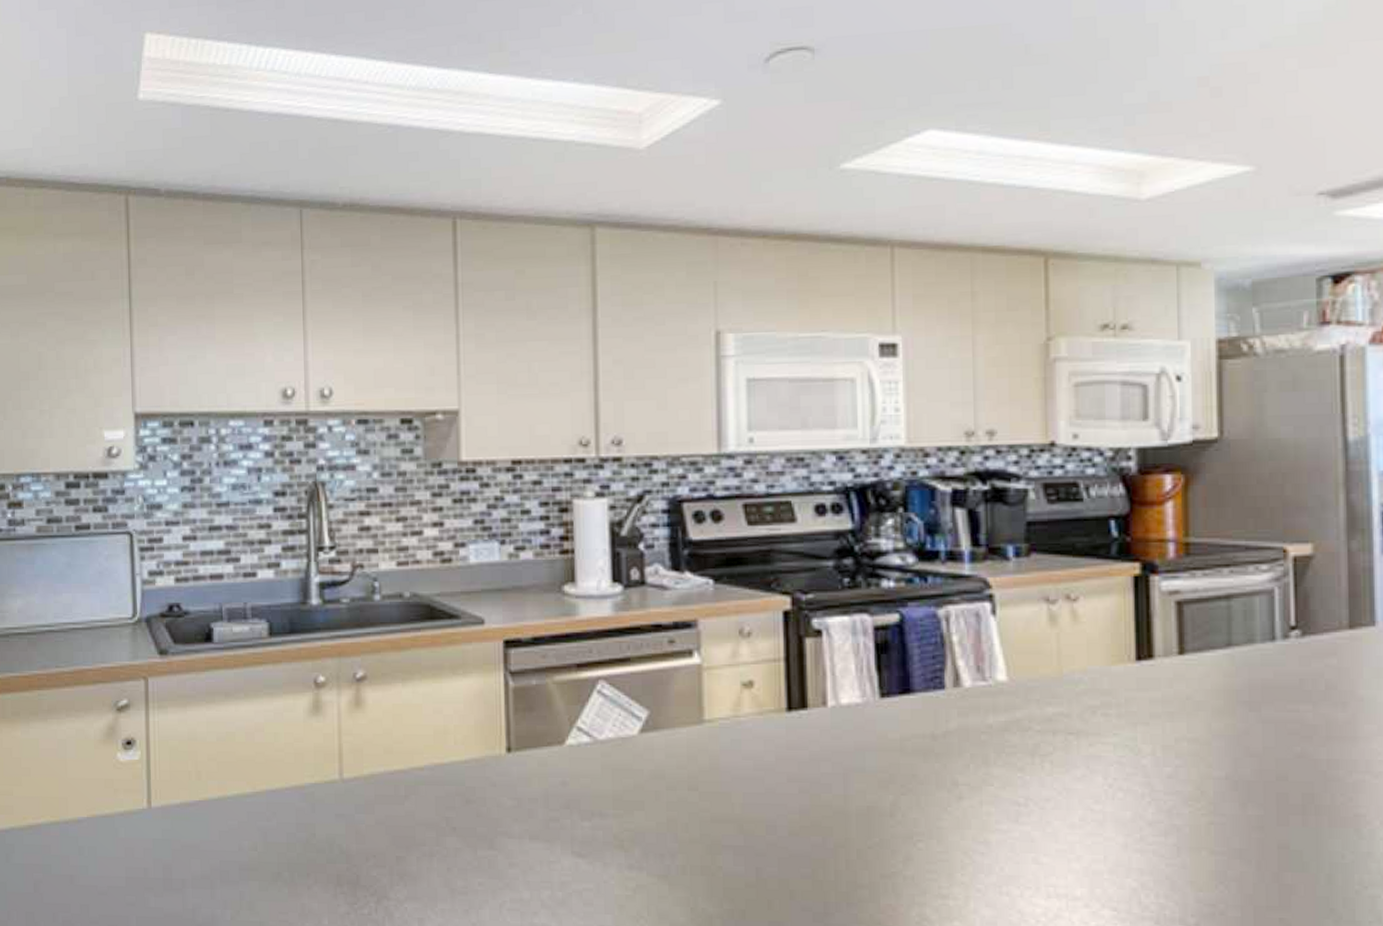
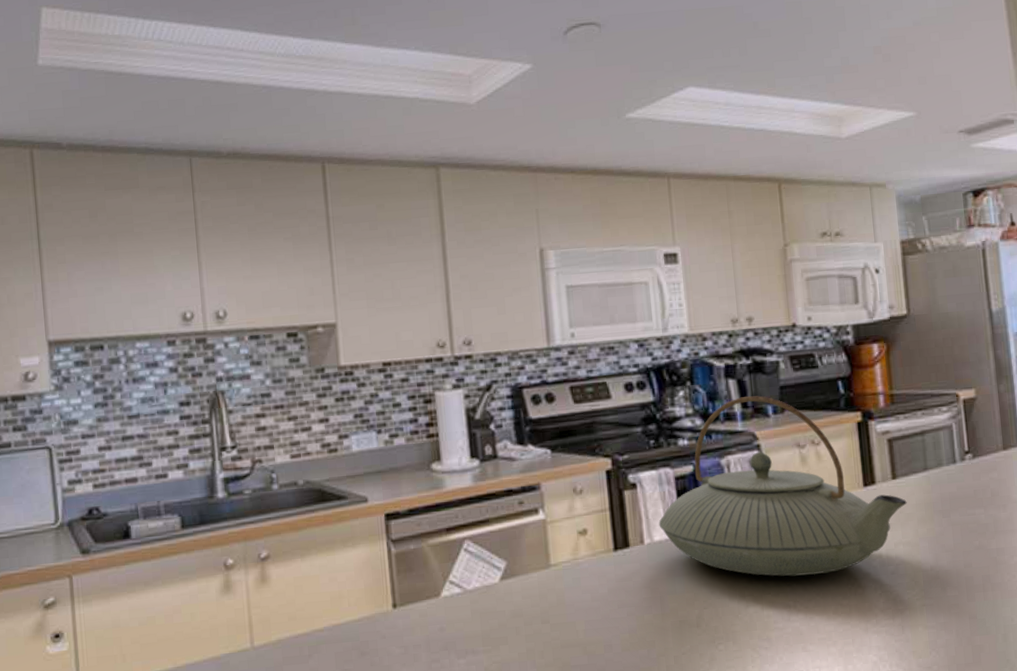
teapot: none [848,532,1198,768] -> present [658,396,907,577]

